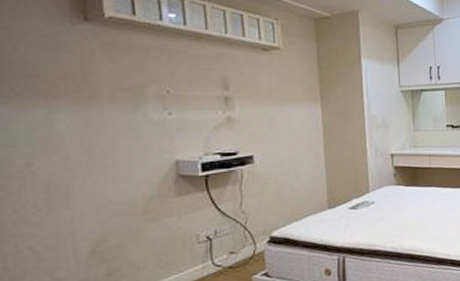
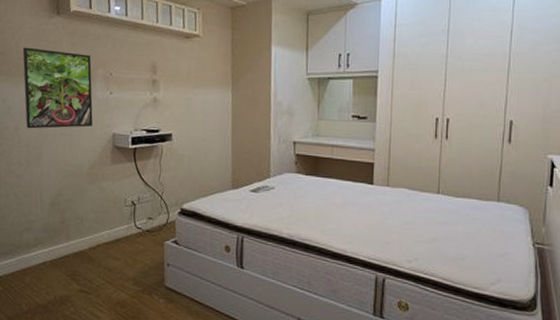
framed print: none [31,60,147,163] -> present [22,47,93,129]

